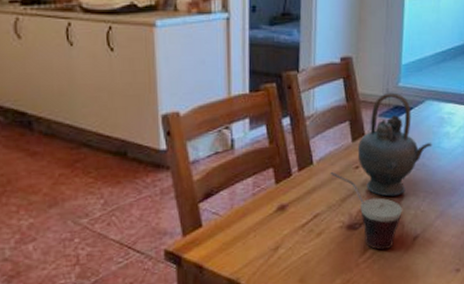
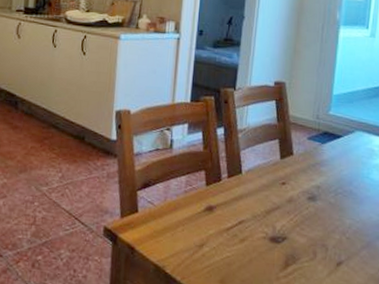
cup: present [330,171,402,250] -> none [257,183,327,270]
teapot: present [357,92,432,197] -> none [285,118,361,218]

